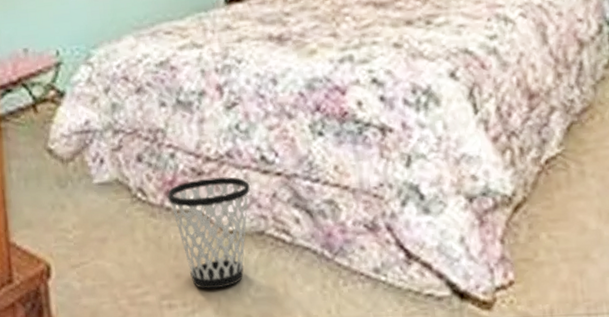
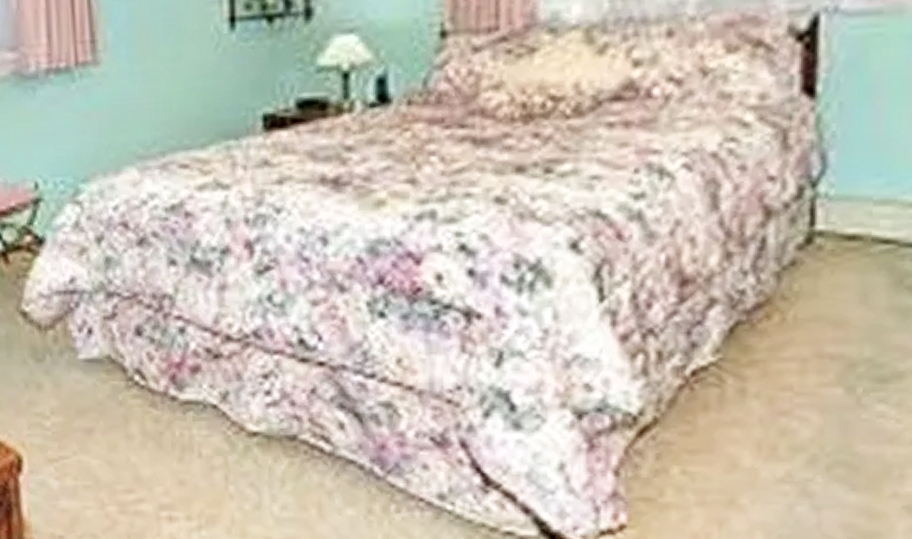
wastebasket: present [167,176,250,289] -> none [173,361,282,503]

